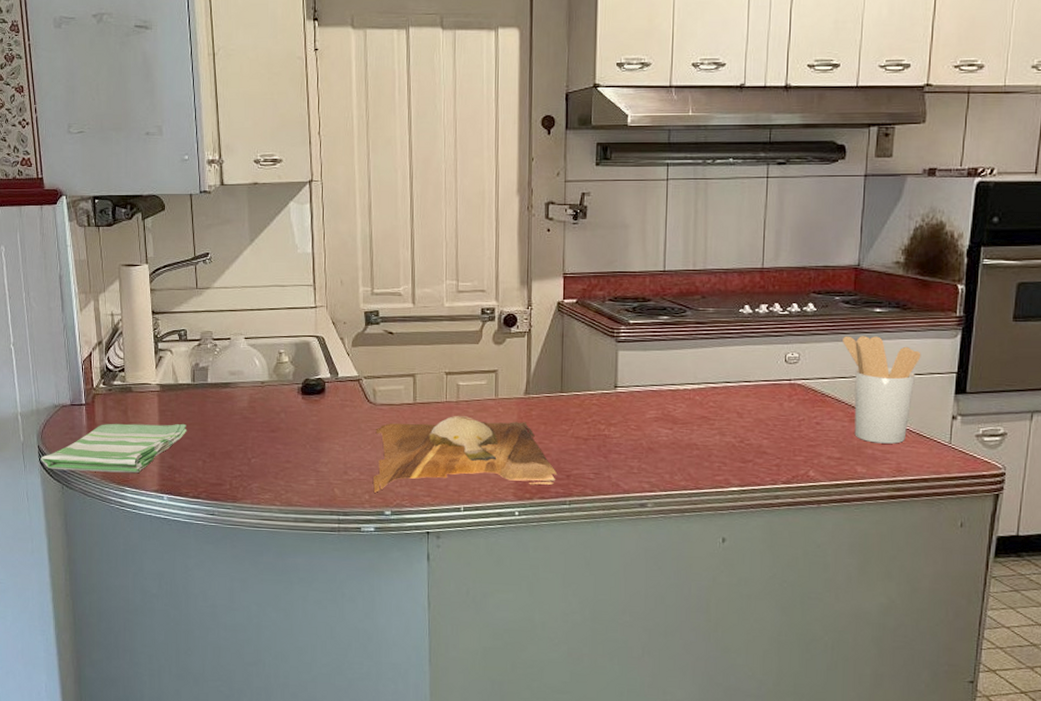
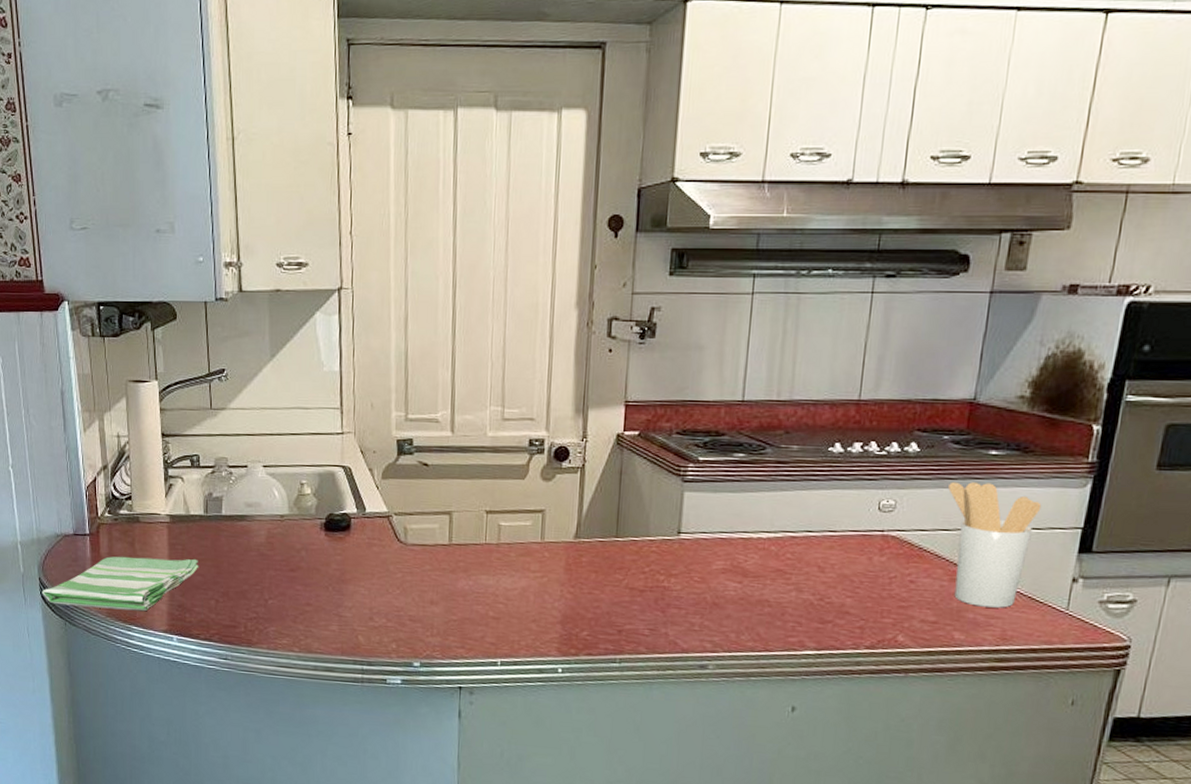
cutting board: present [373,415,558,493] -> none [401,559,608,642]

